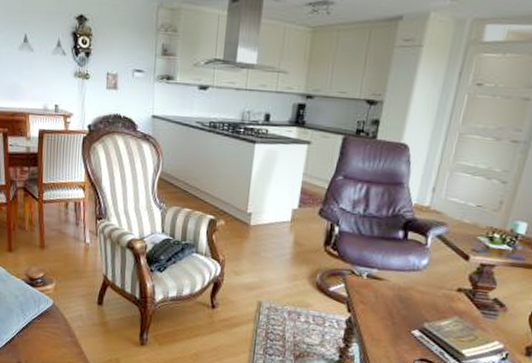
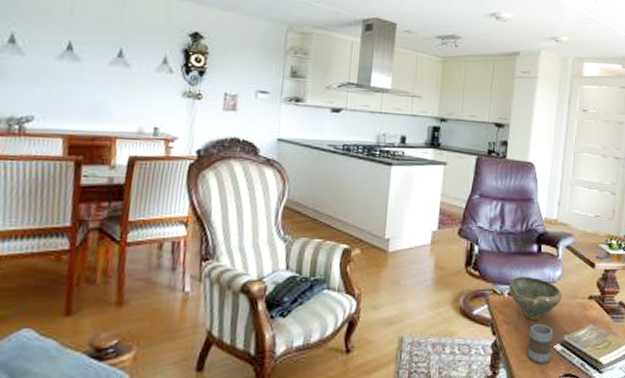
bowl: none [367,260,427,305] -> present [508,276,562,321]
mug: none [381,305,413,345] -> present [527,322,553,363]

